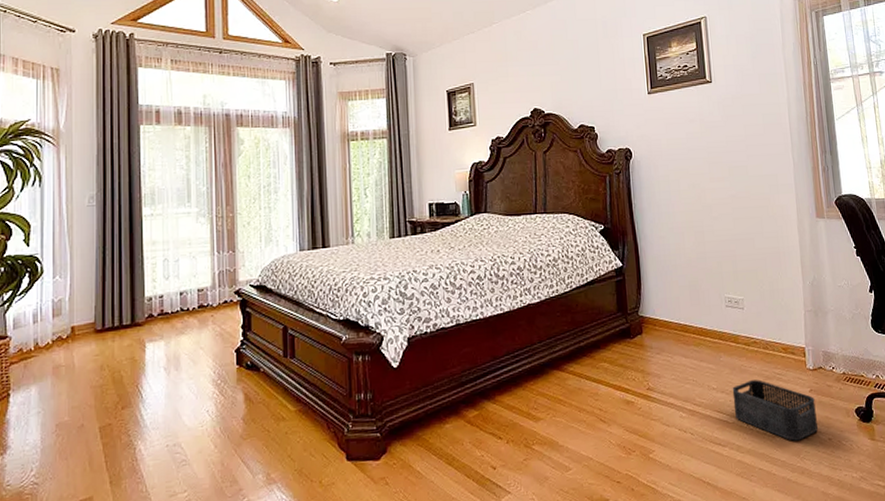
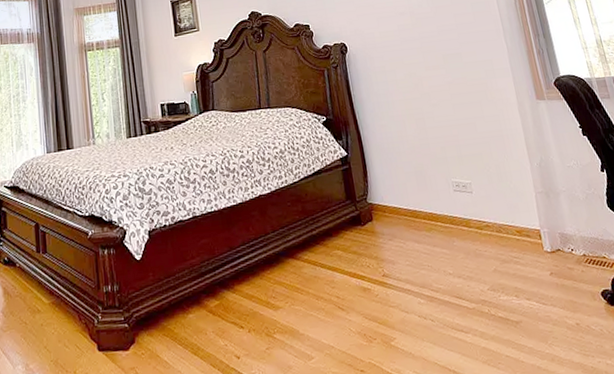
storage bin: present [732,379,818,441] -> none [469,263,564,327]

